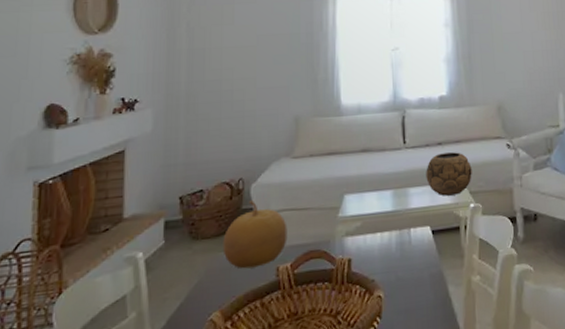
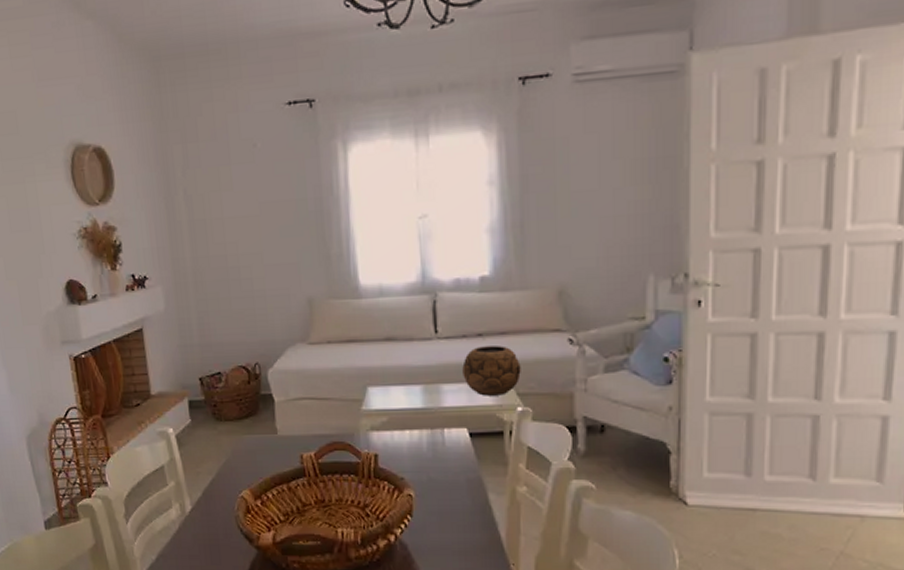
fruit: present [222,200,287,269] -> none [245,386,310,453]

